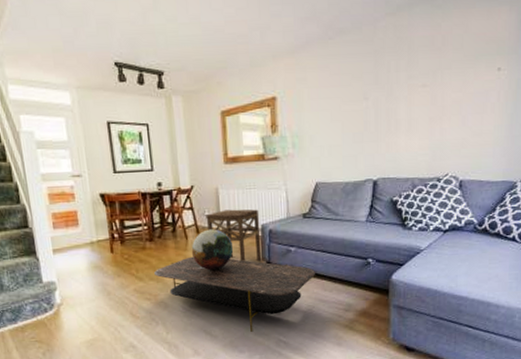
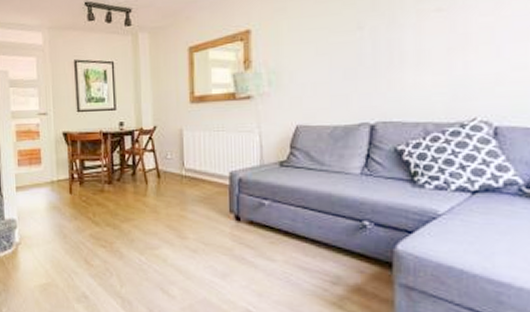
coffee table: present [154,256,316,332] -> none [111,203,295,296]
decorative globe: present [191,229,234,271] -> none [151,174,197,221]
side table: present [206,209,262,261] -> none [168,153,229,213]

